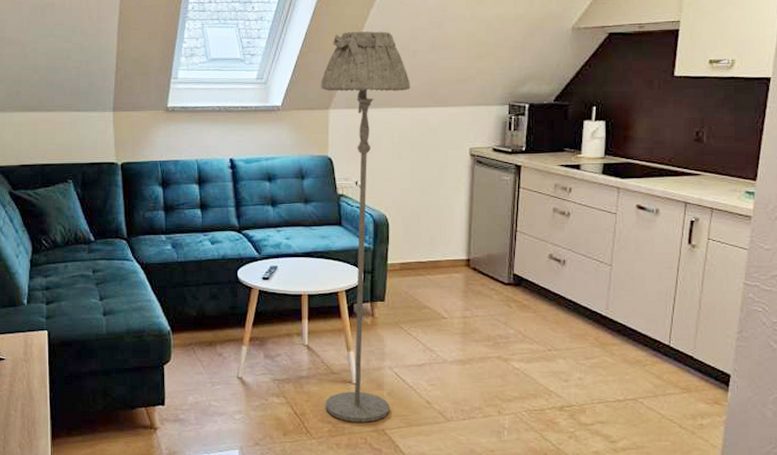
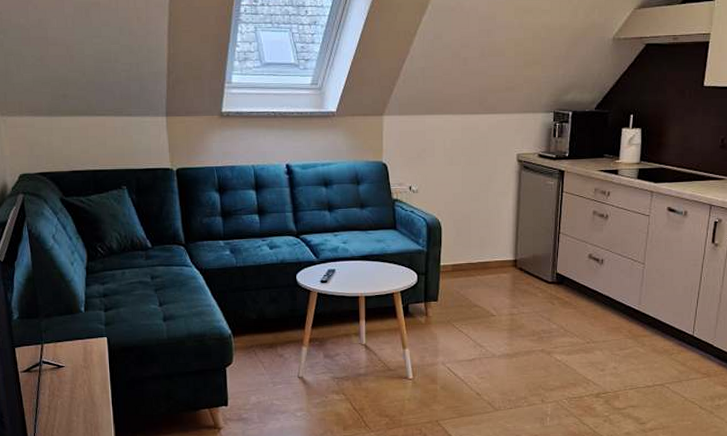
floor lamp: present [321,30,411,423] -> none [375,37,462,415]

